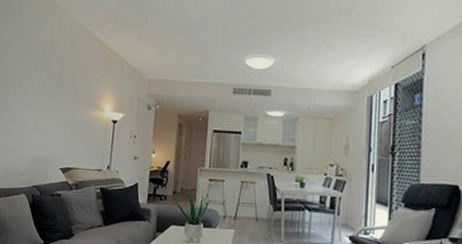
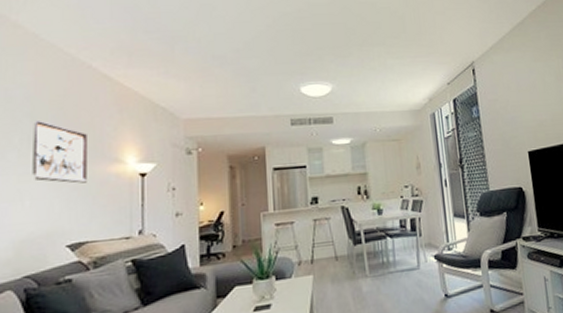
wall relief: none [43,69,80,123] -> present [32,120,87,184]

